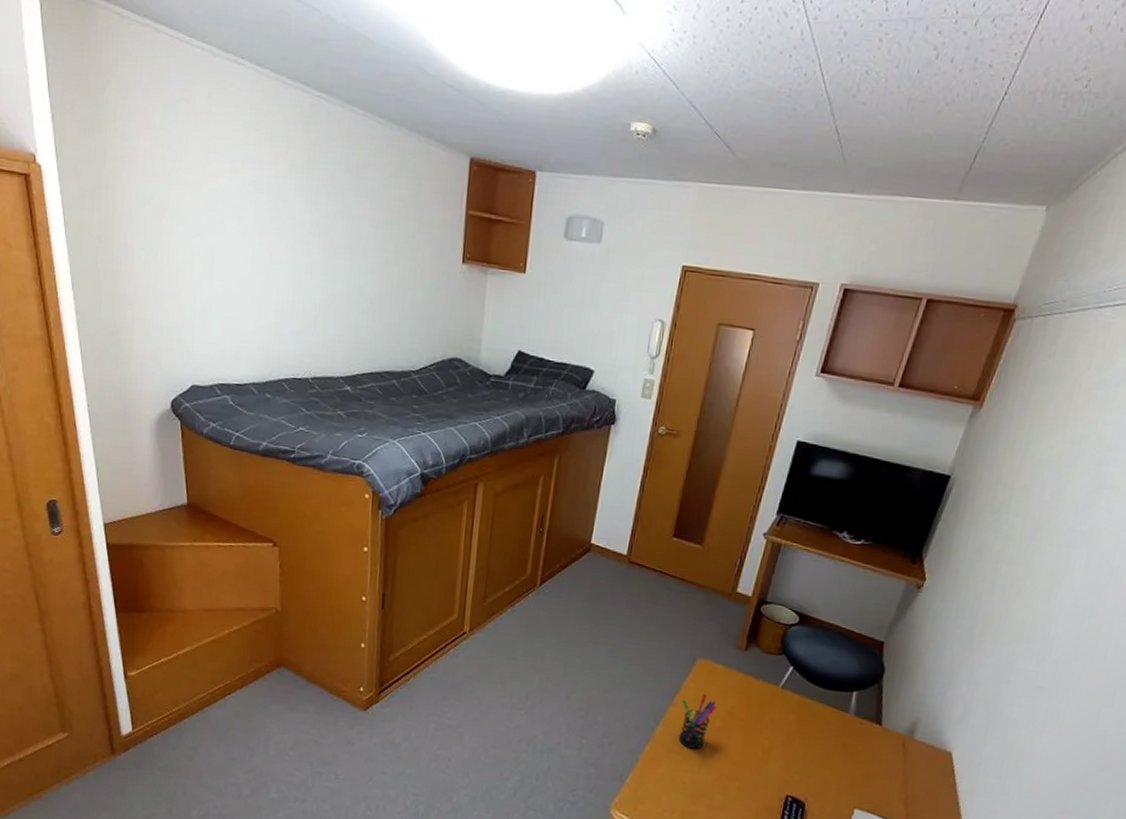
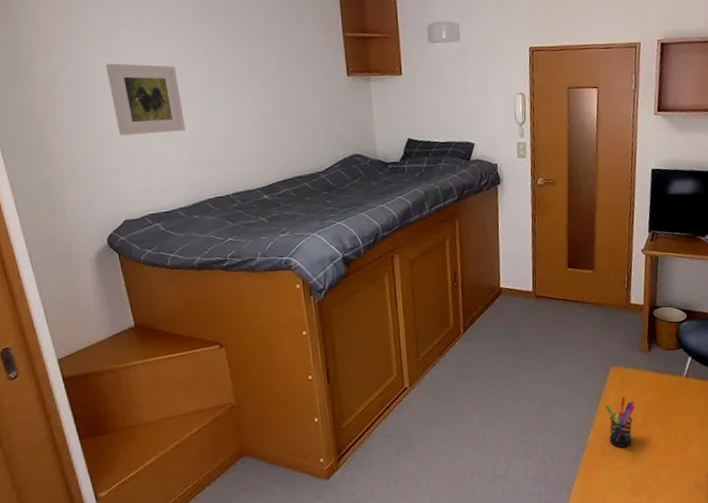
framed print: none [194,200,272,295] -> present [105,63,185,136]

